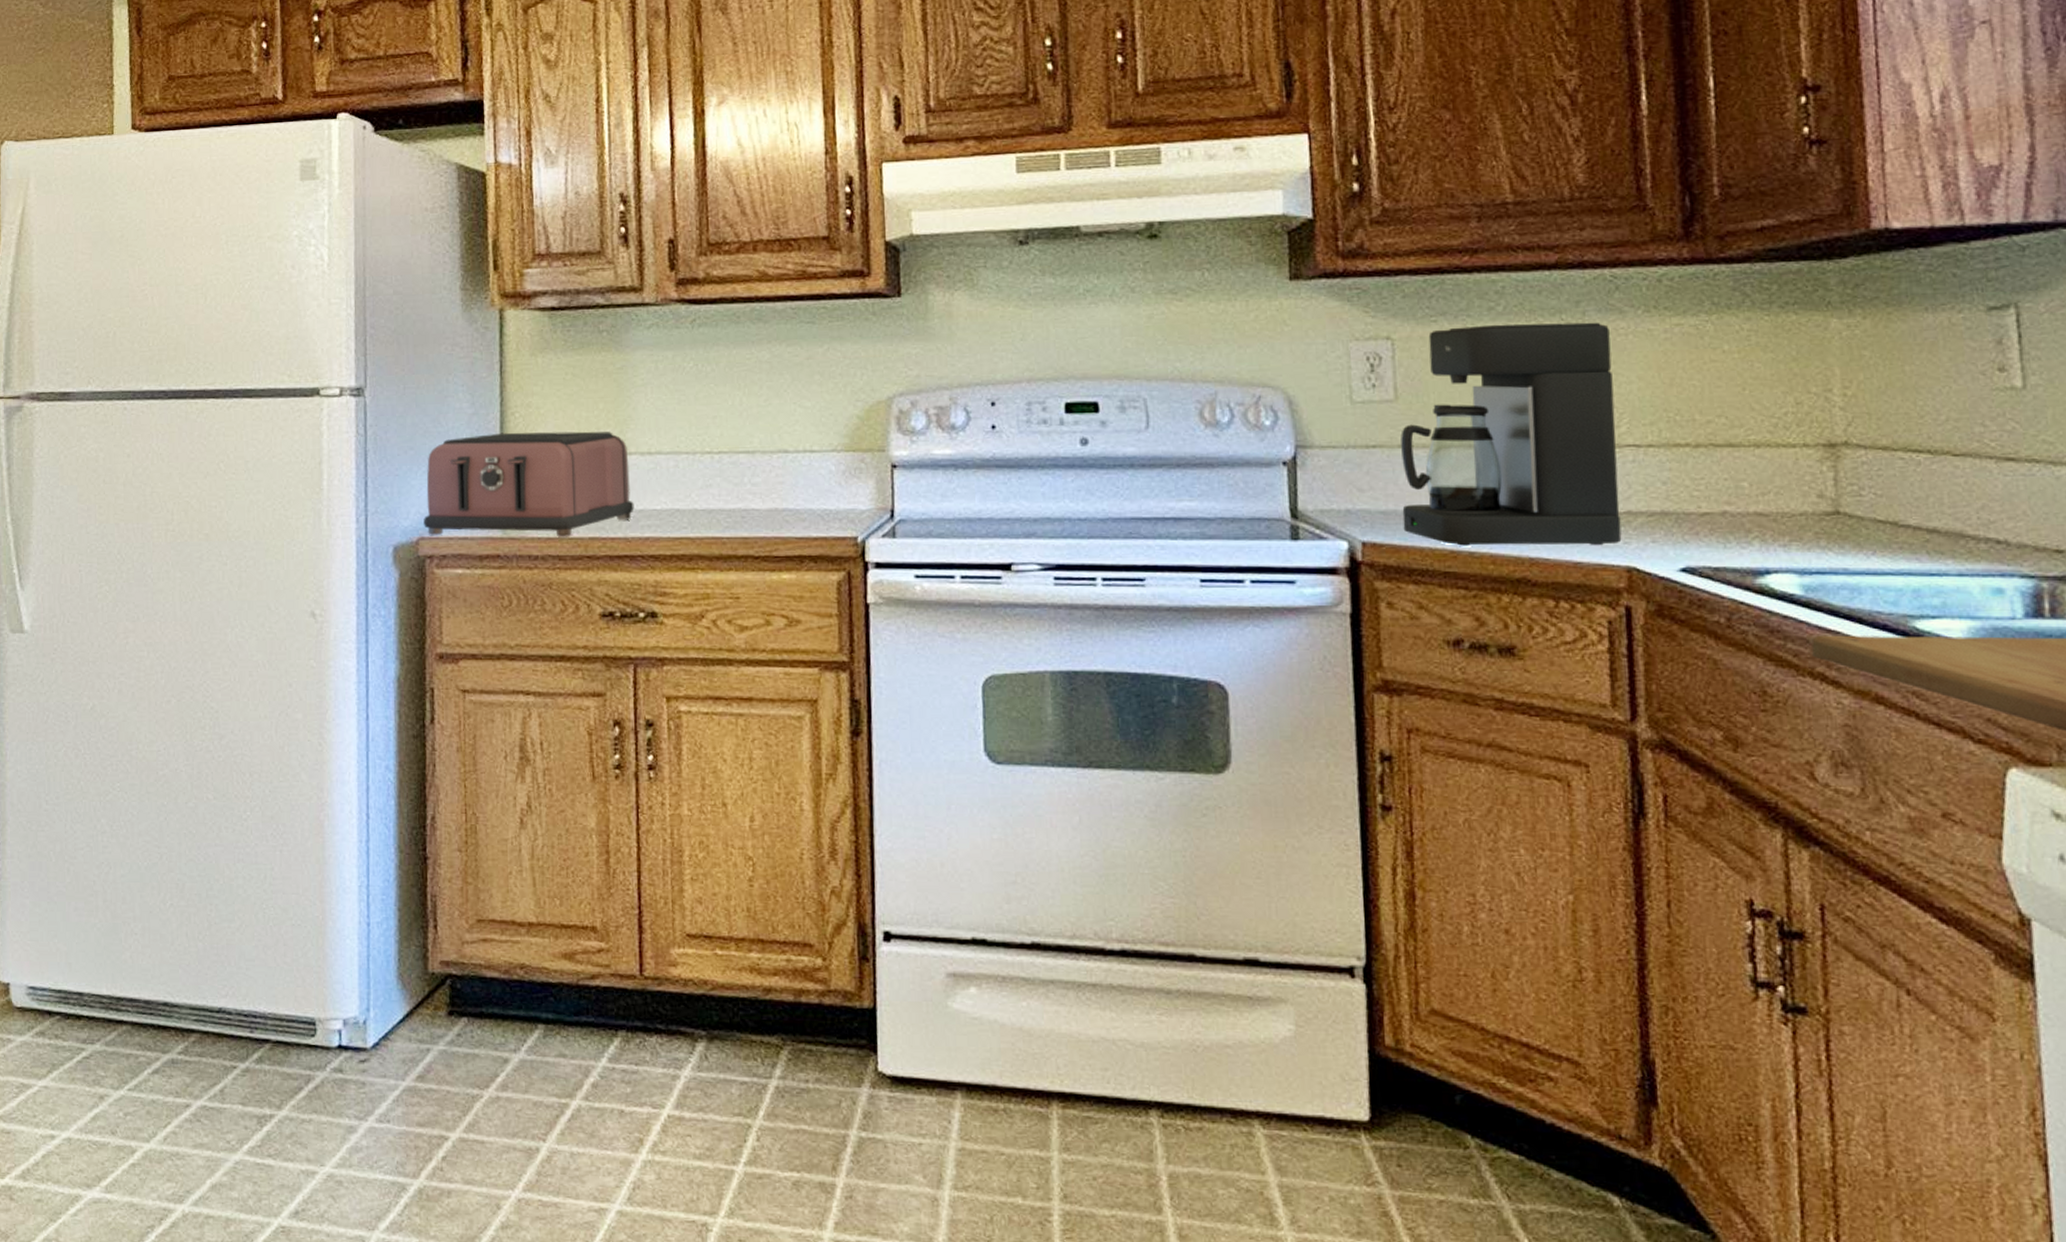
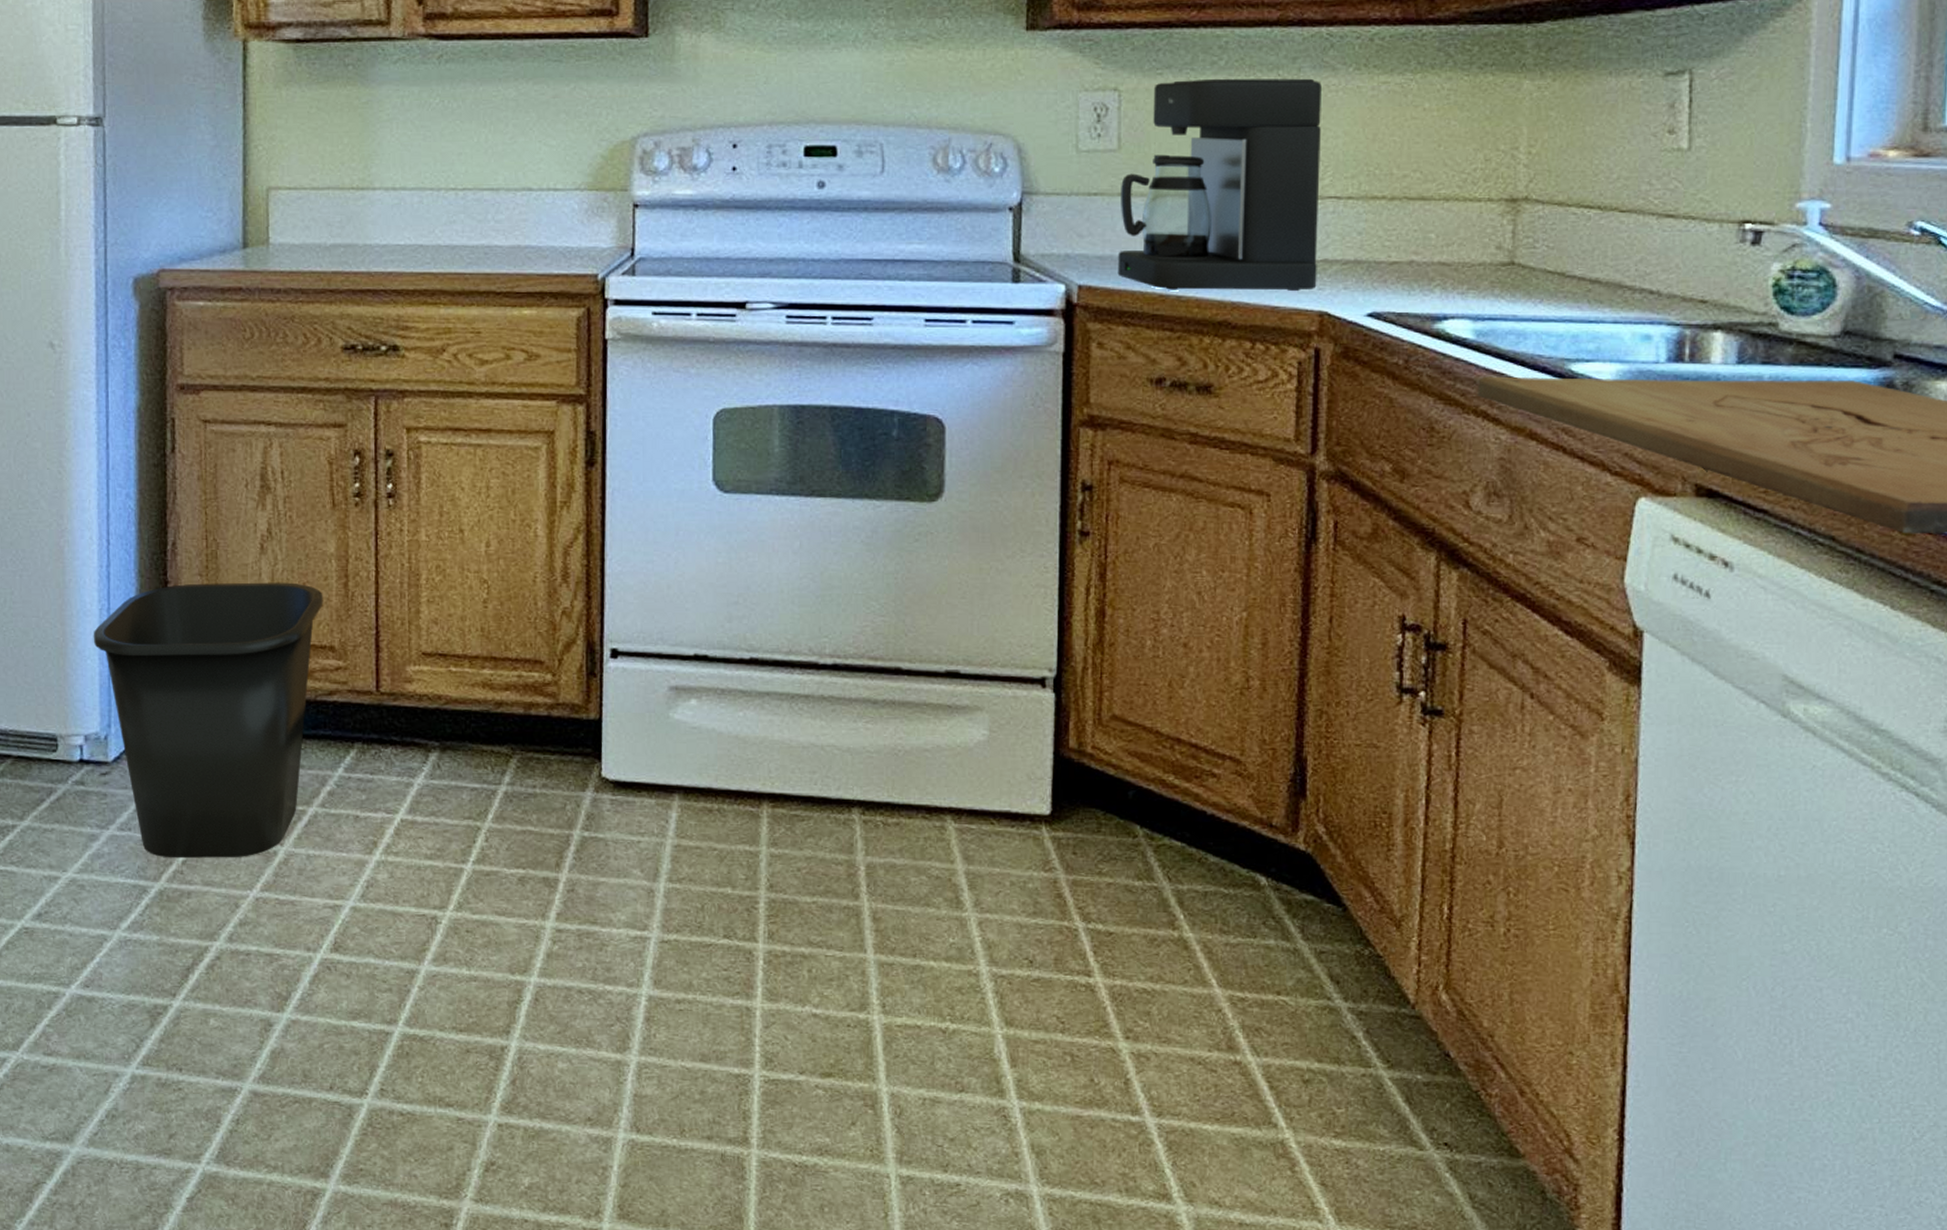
waste bin: none [352,858,585,1155] -> present [93,582,324,858]
toaster: present [423,431,635,537] -> none [164,165,378,271]

